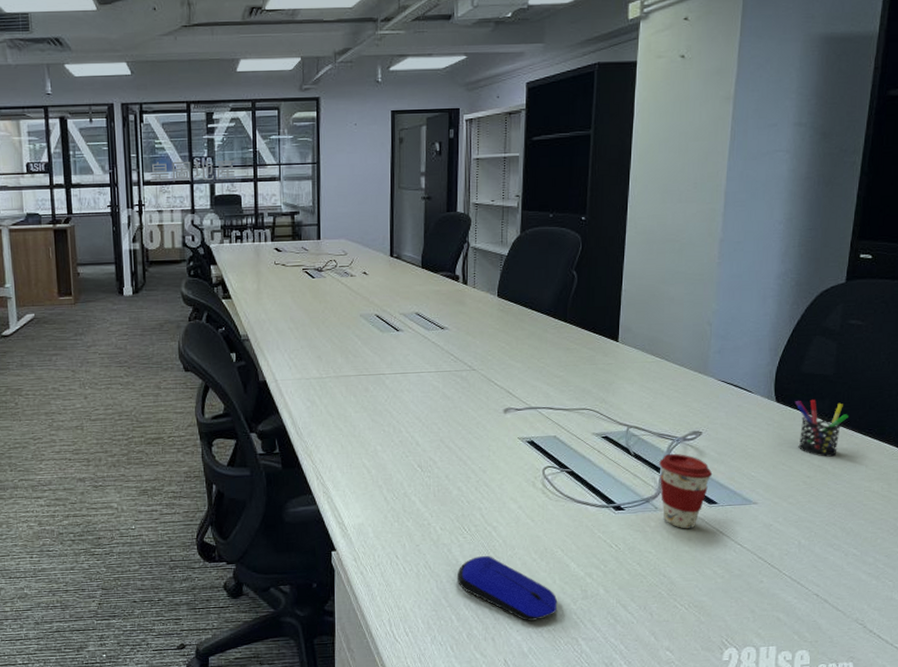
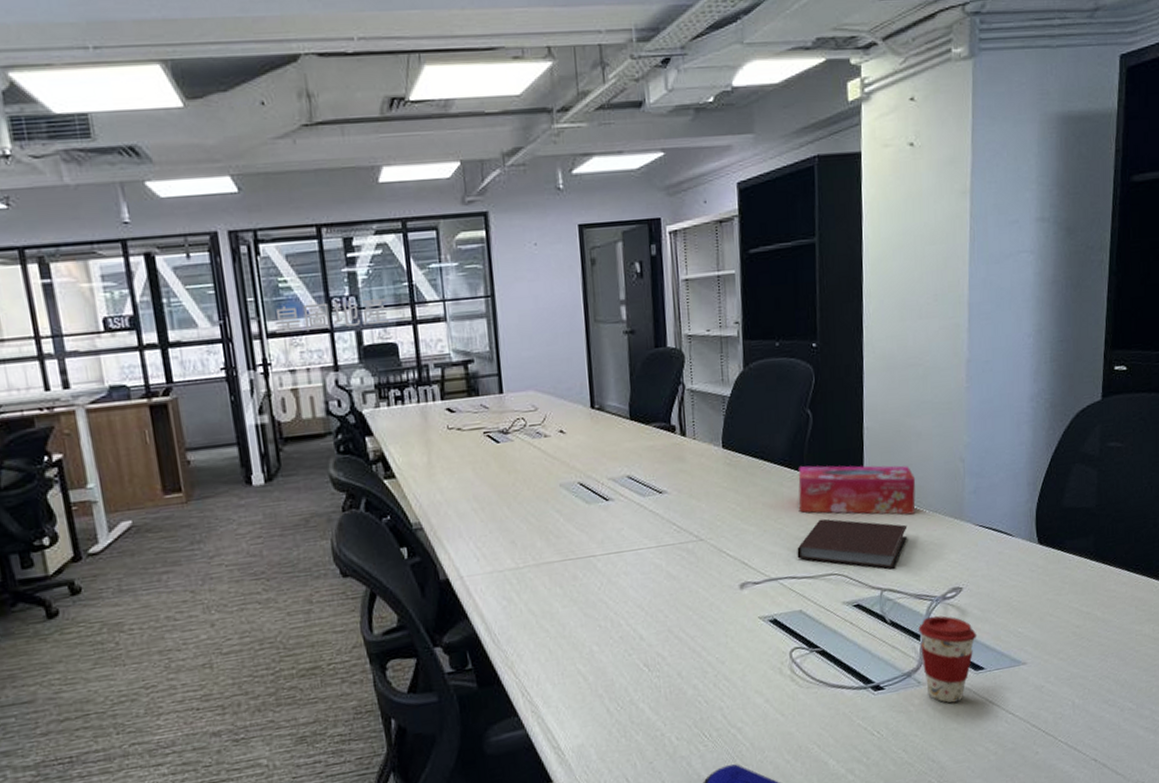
notebook: none [555,362,655,410] -> present [797,518,907,570]
tissue box: none [559,317,666,366] -> present [798,465,916,515]
pen holder: present [795,399,848,457] -> none [1059,537,1114,602]

